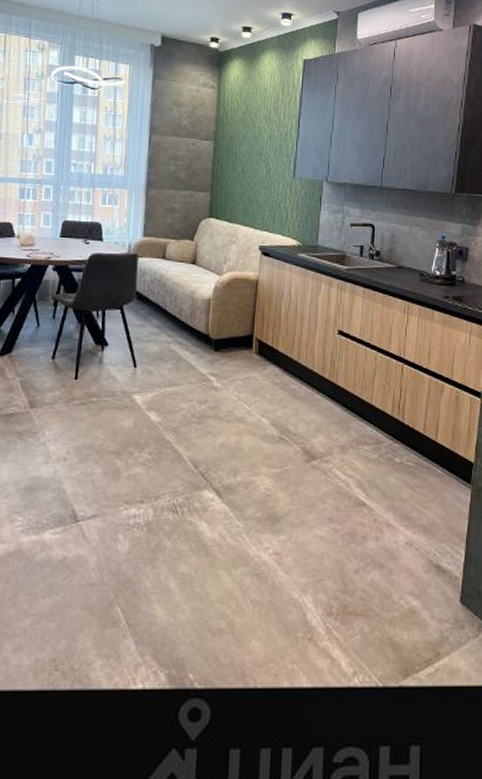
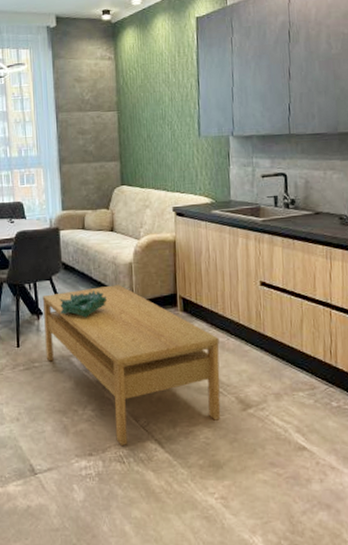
coffee table: none [106,320,291,493] -> present [42,285,221,445]
decorative bowl: none [127,325,180,353] -> present [60,291,107,318]

